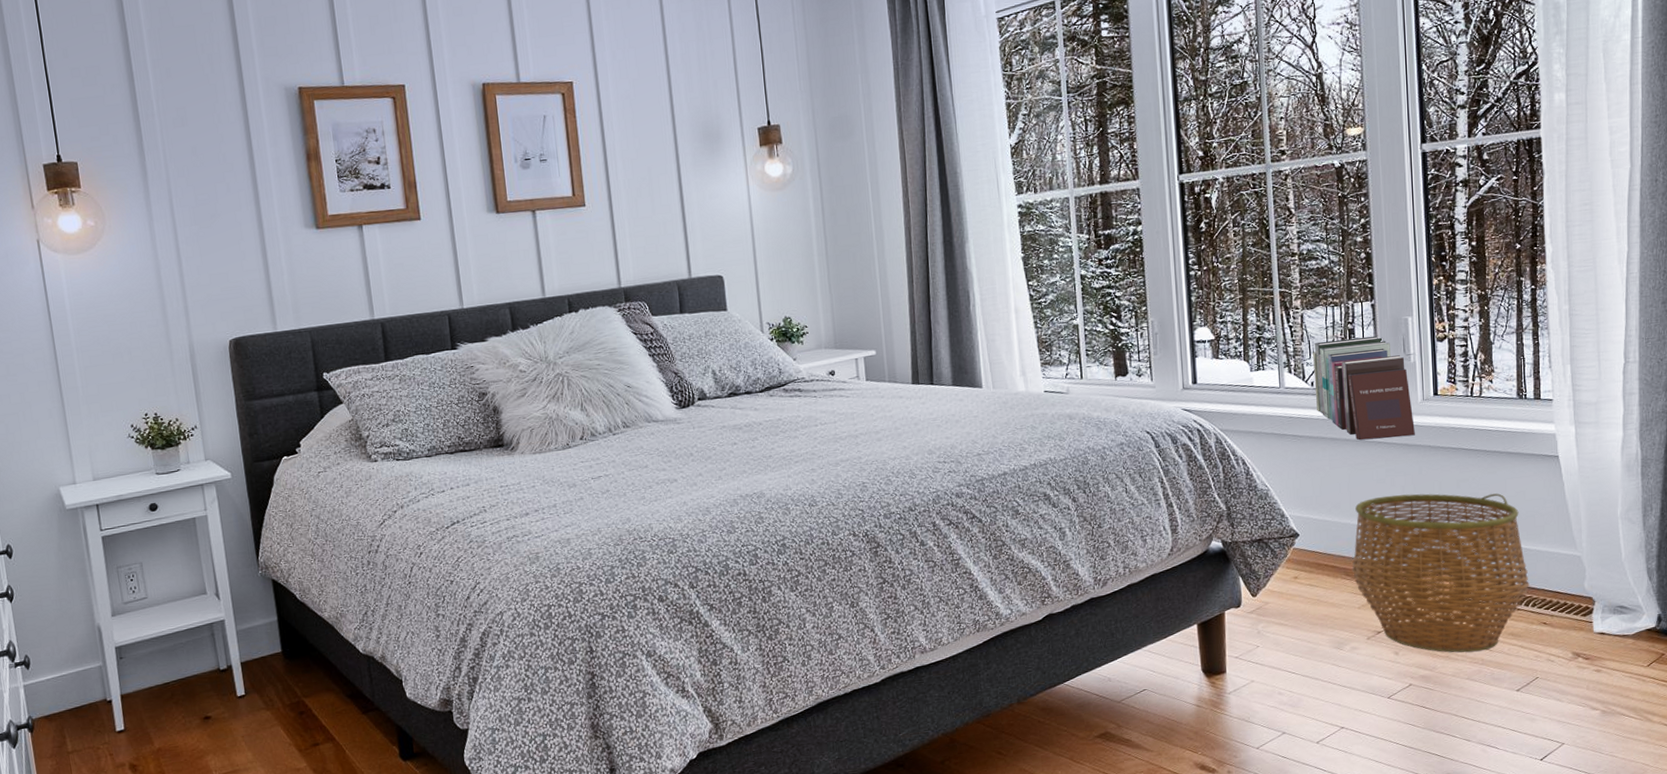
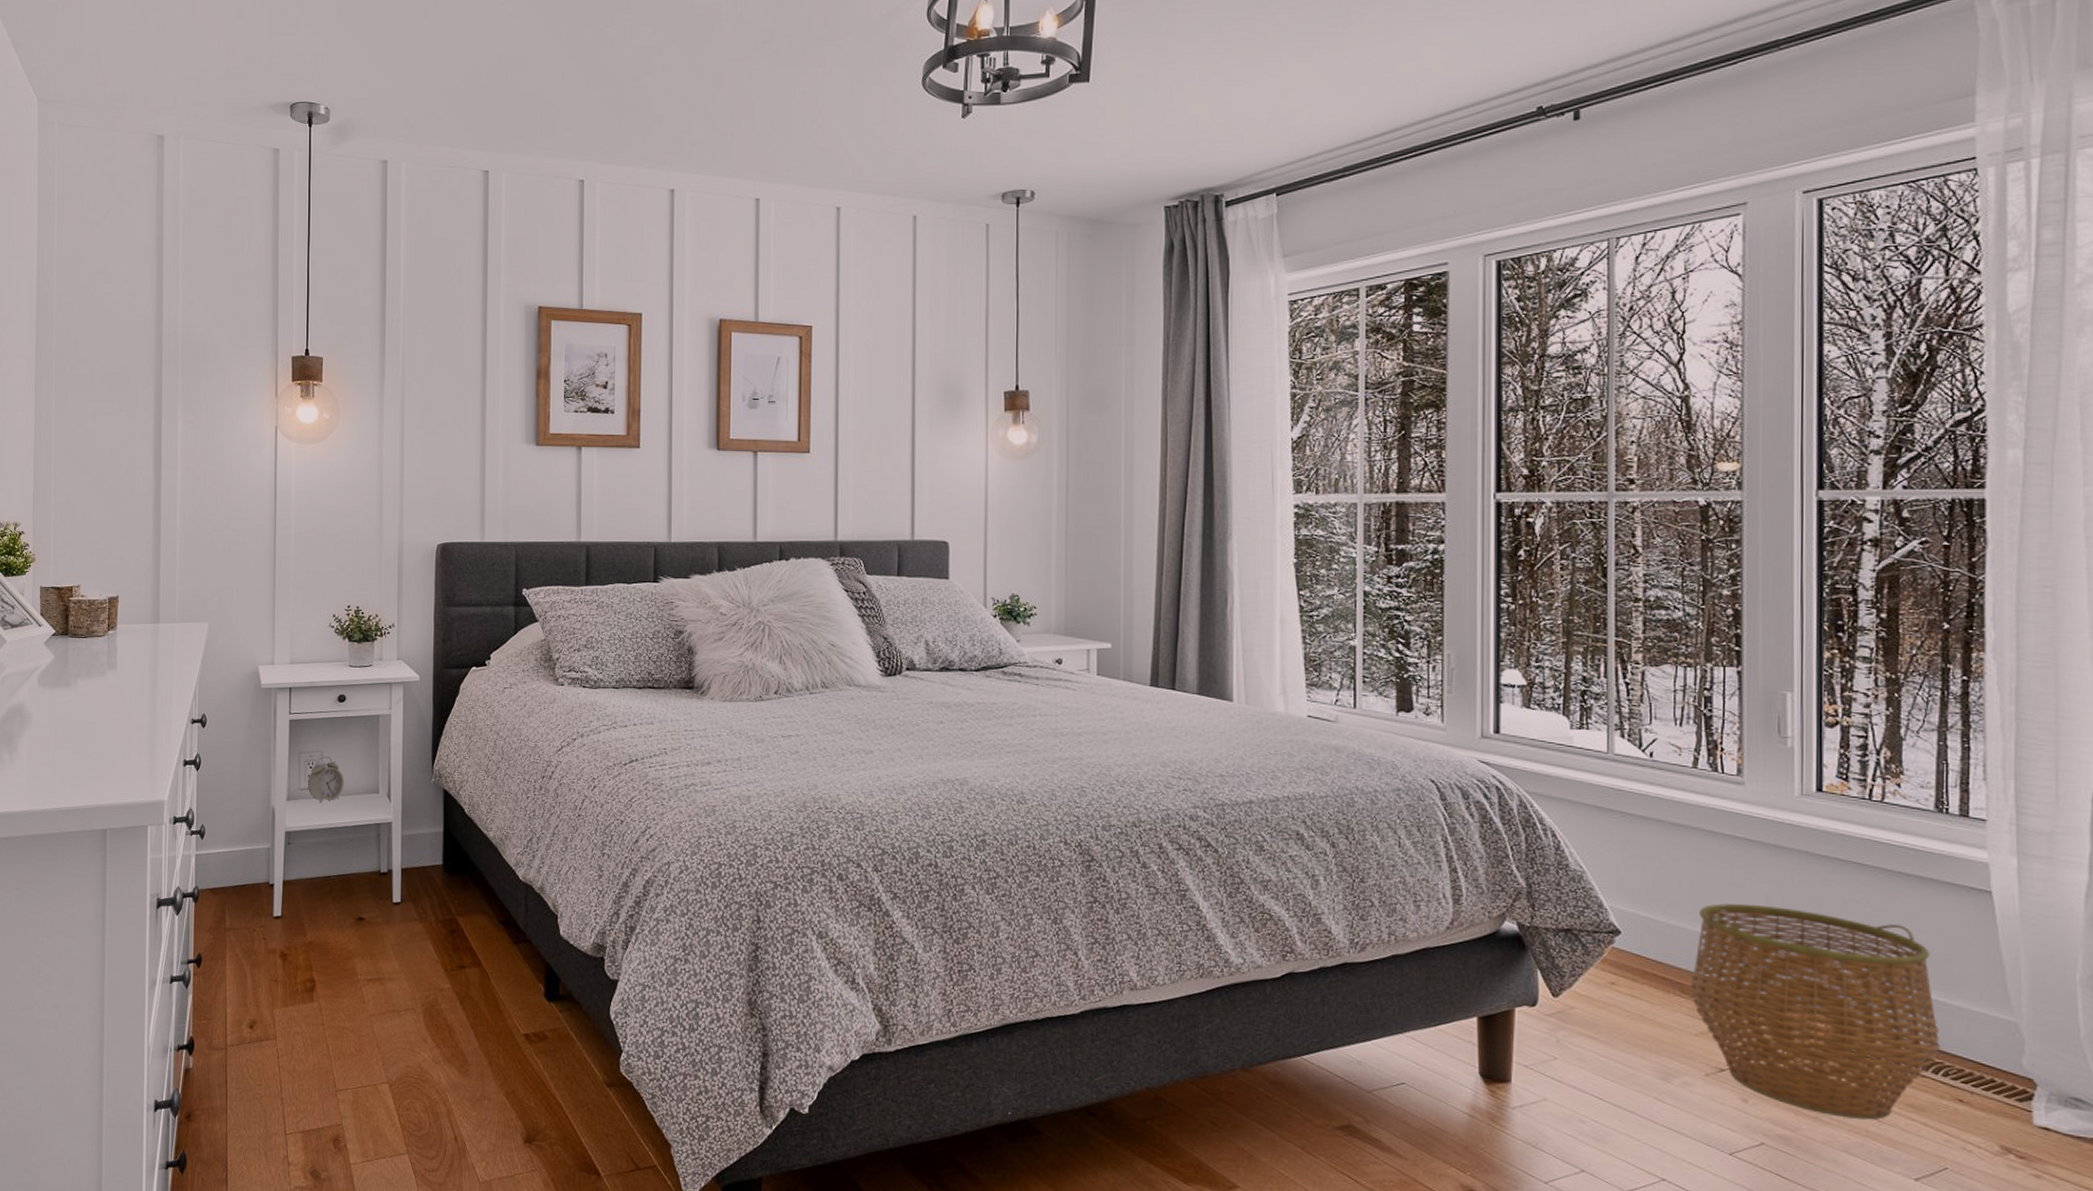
alarm clock: none [131,566,170,614] -> present [308,756,344,803]
books: present [1313,335,1415,441] -> none [1654,706,1788,836]

